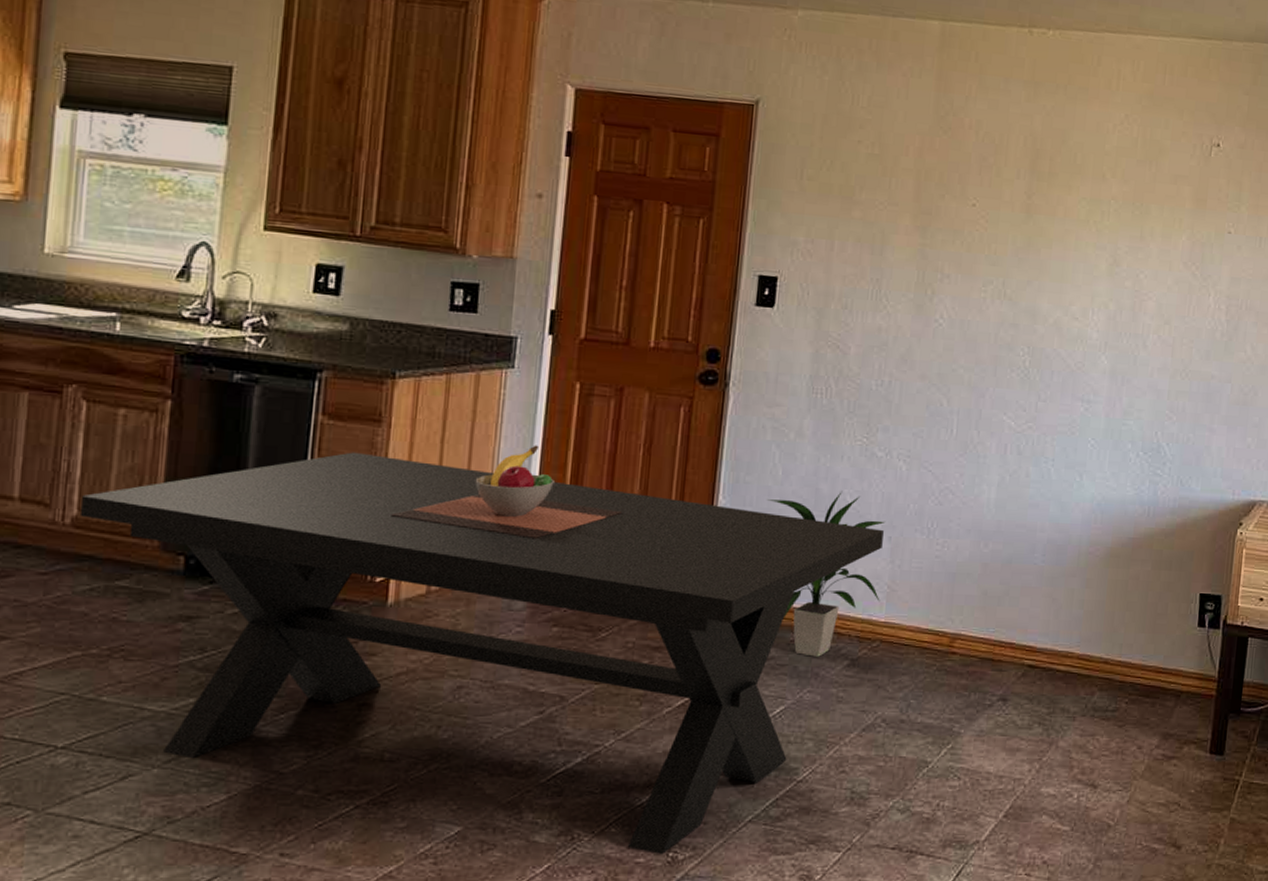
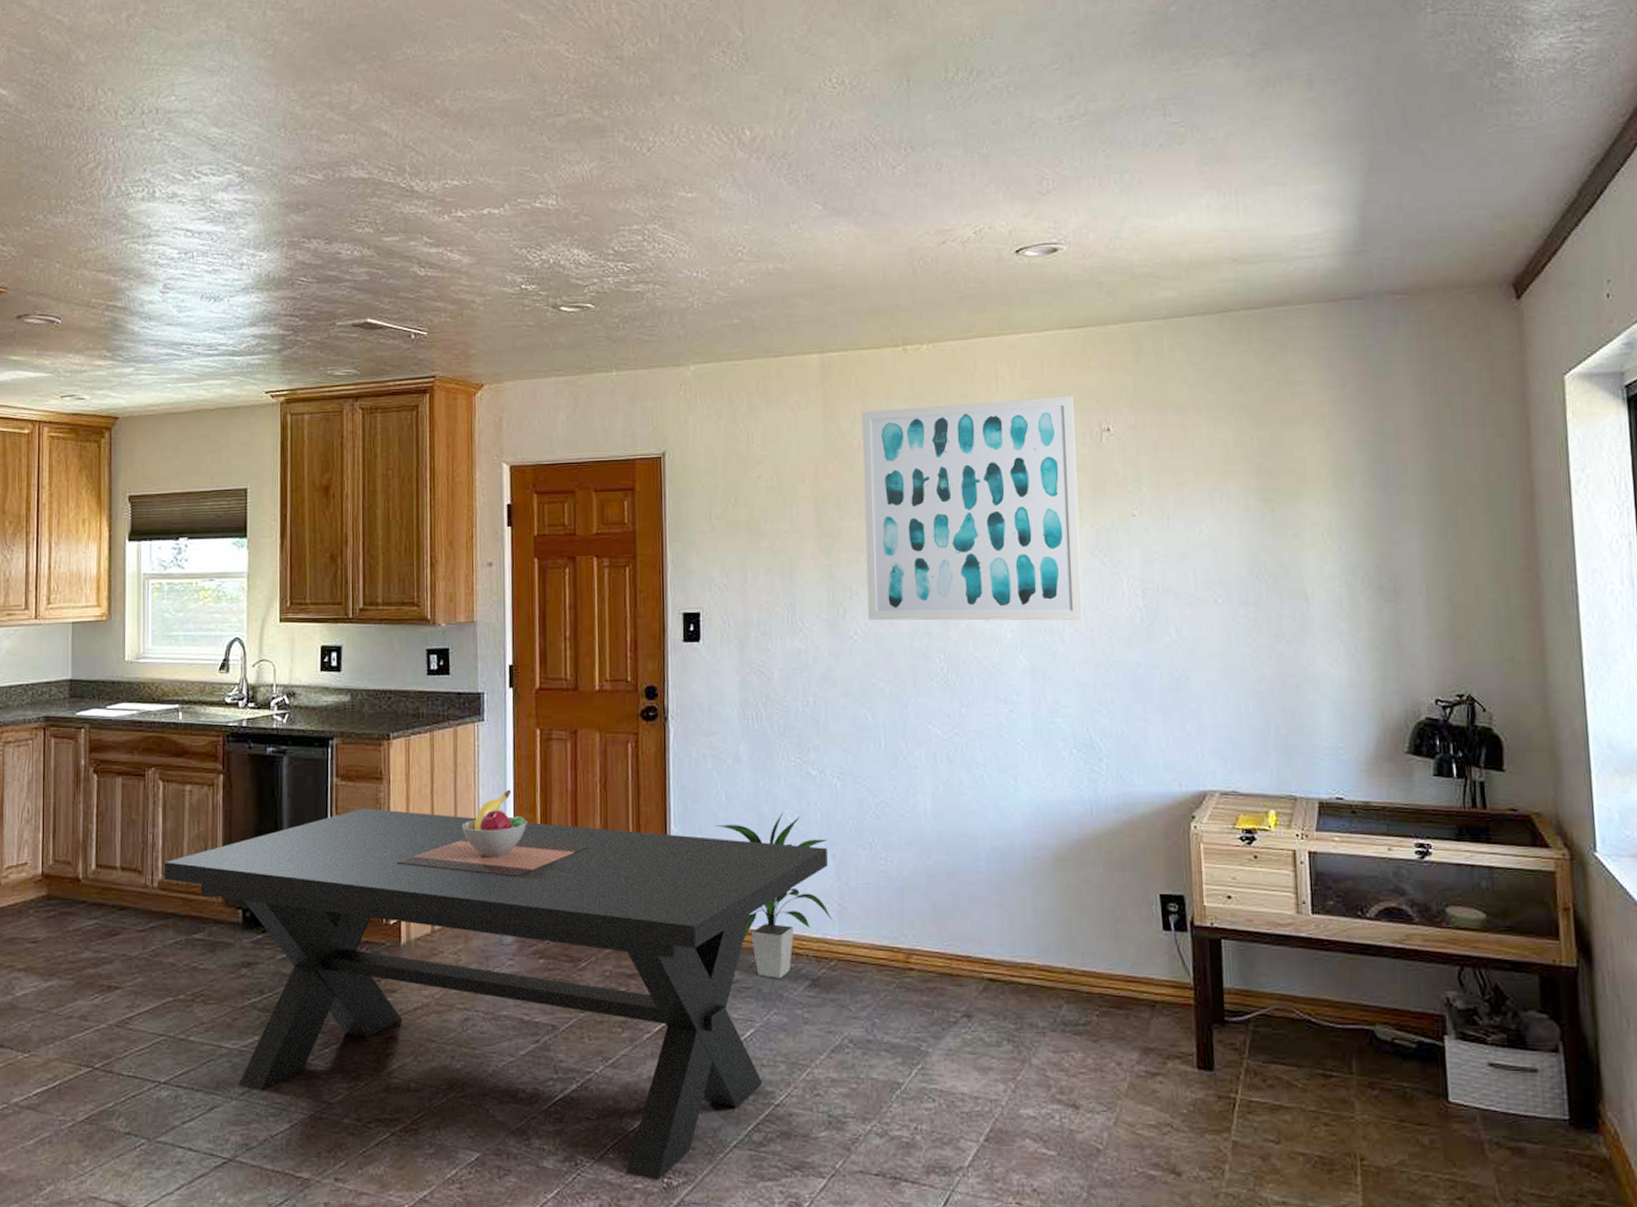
wall art: none [957,89,1190,329] -> present [862,396,1083,621]

